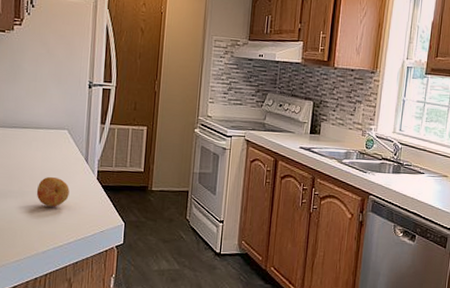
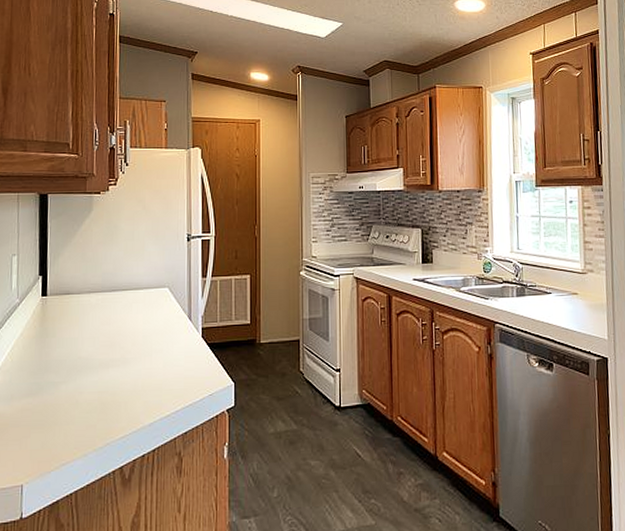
fruit: present [36,176,70,207] -> none [139,339,174,373]

